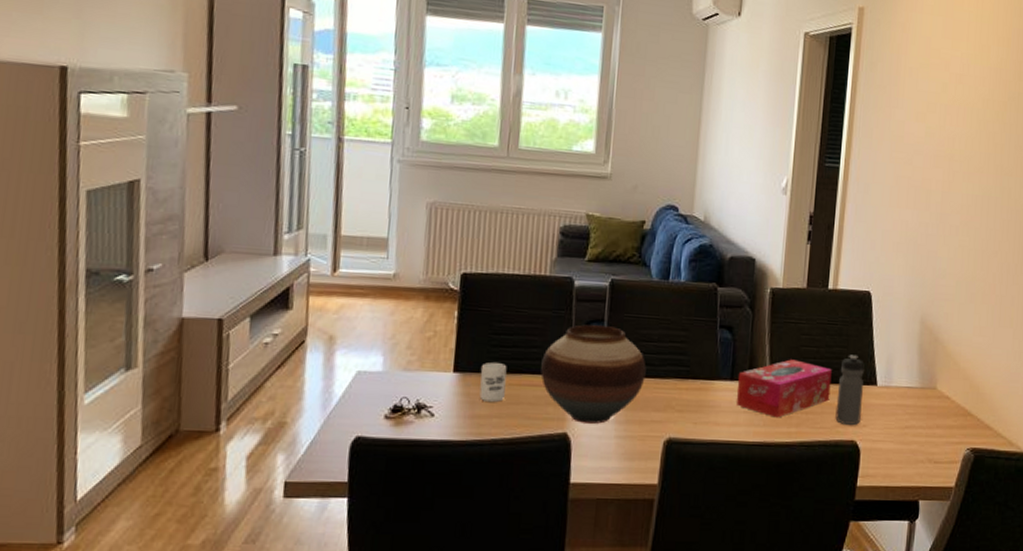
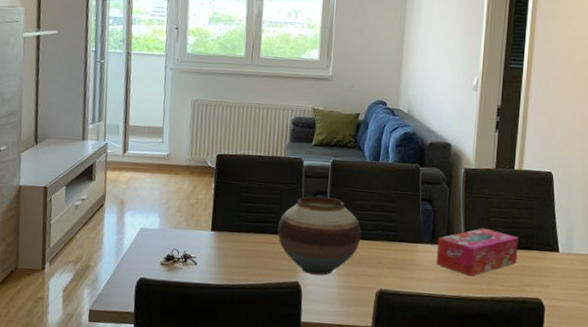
cup: present [479,362,507,402] -> none [231,224,252,255]
water bottle: present [835,355,865,426] -> none [522,225,548,286]

